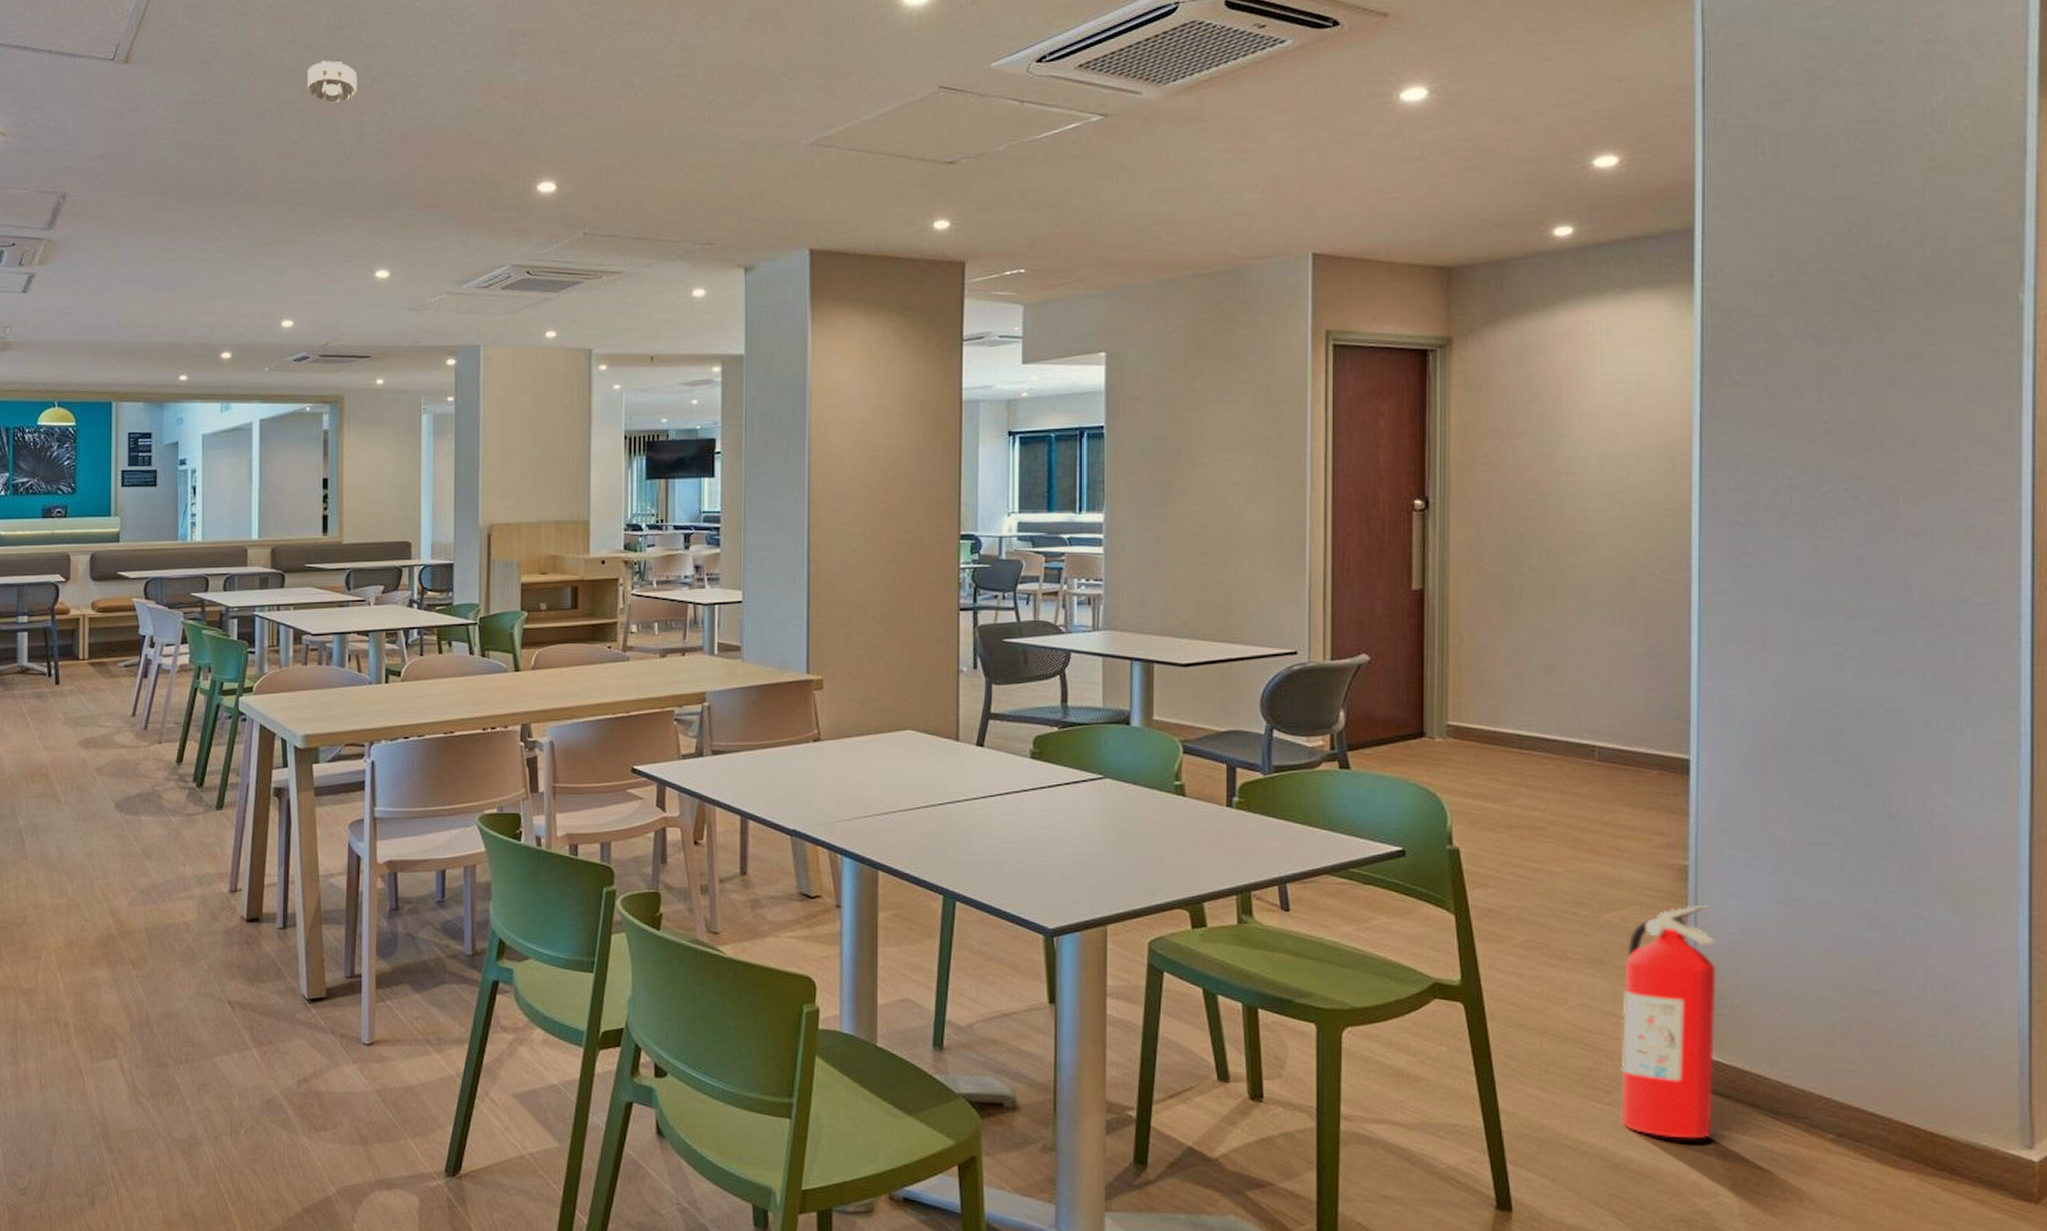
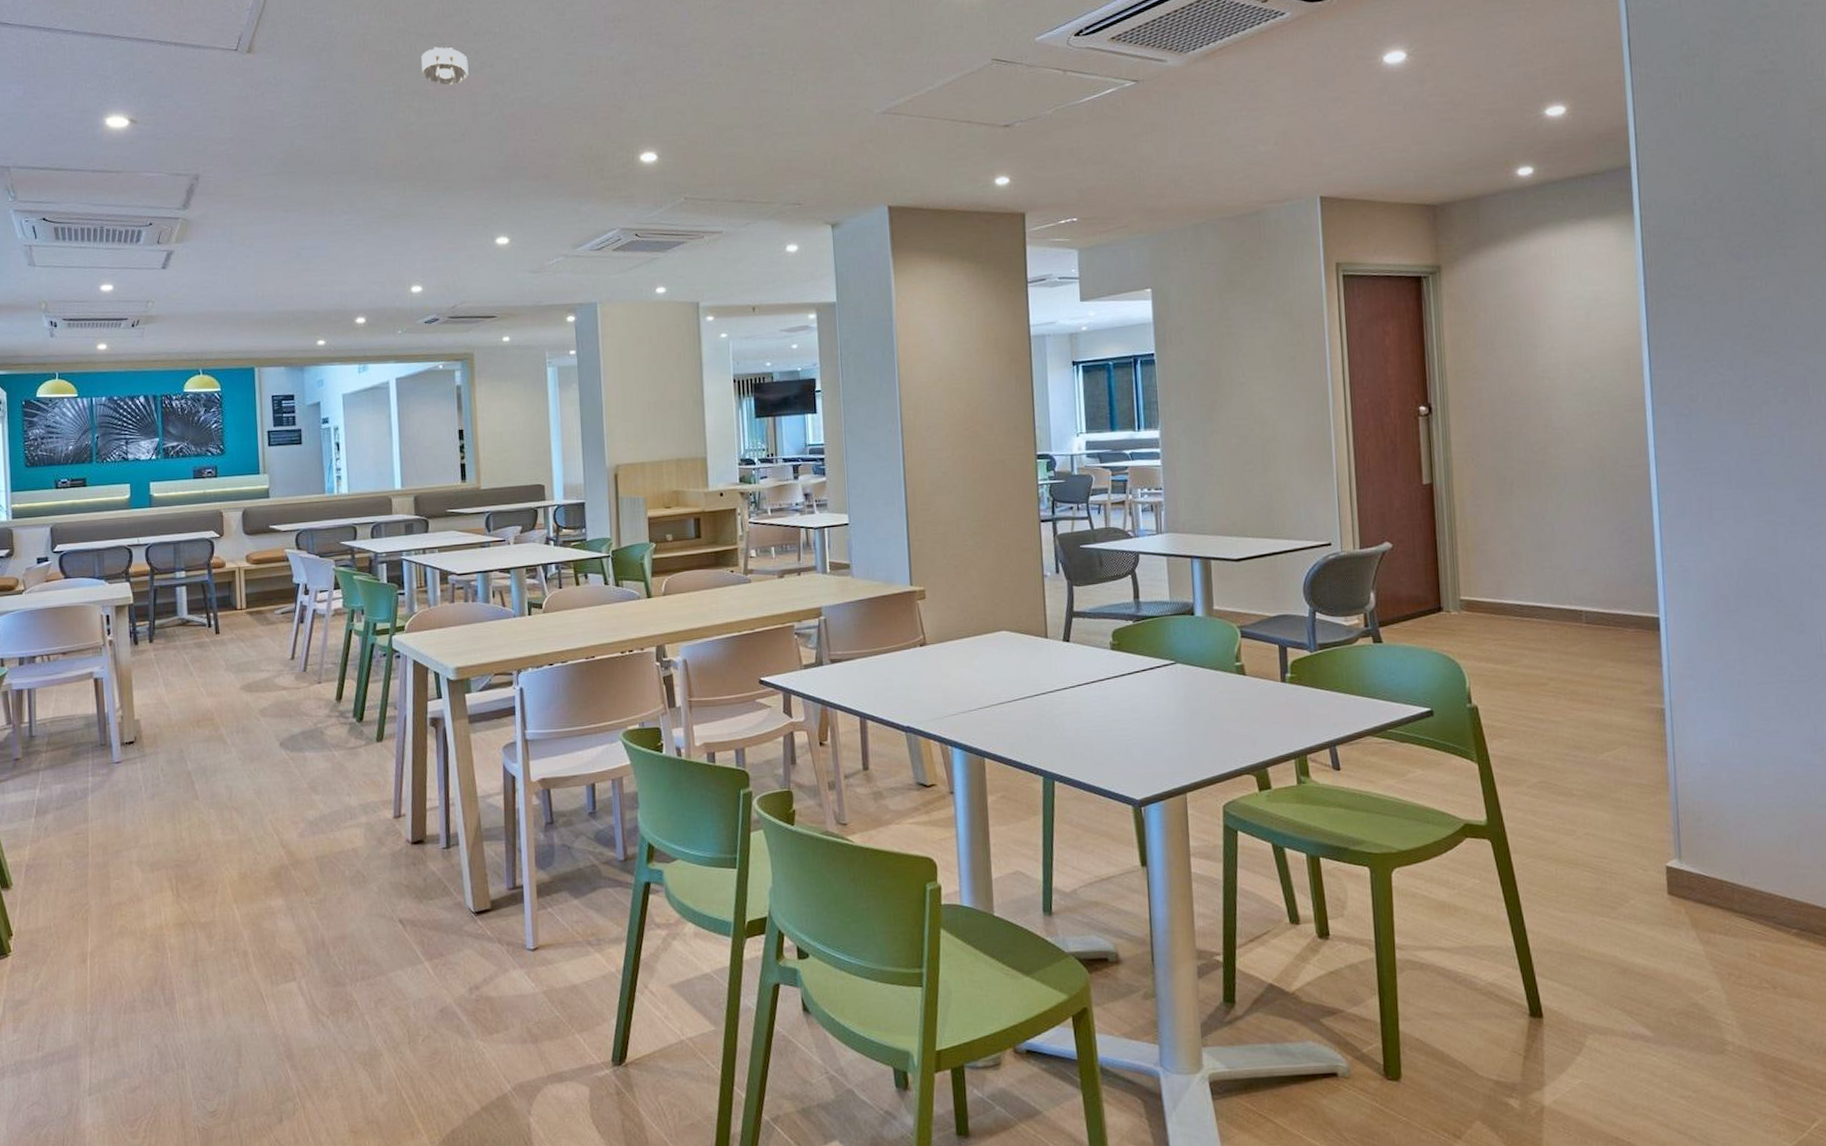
fire extinguisher: present [1621,906,1716,1139] -> none [1618,742,1700,943]

